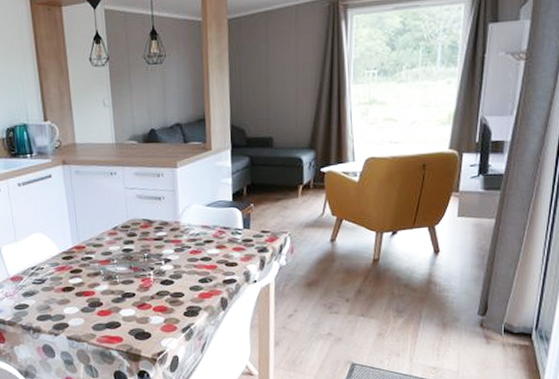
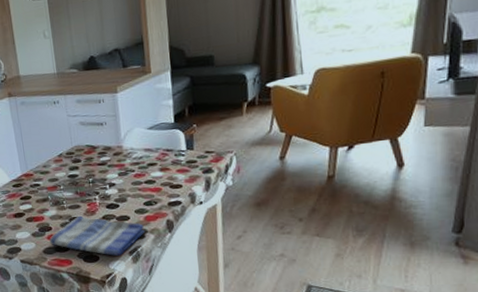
dish towel: none [100,291,200,333] -> present [49,215,146,256]

